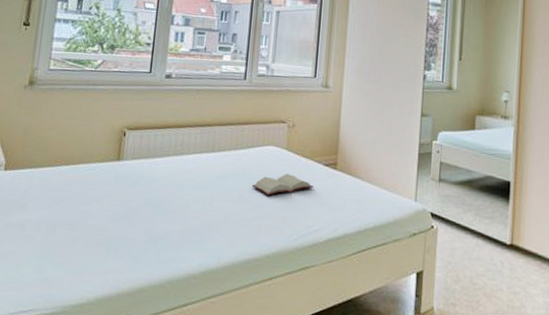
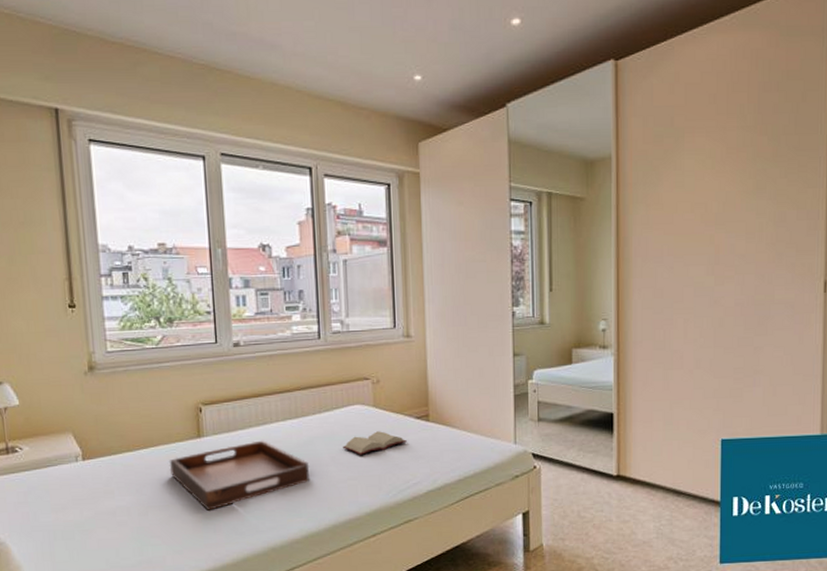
serving tray: none [84,170,218,235] -> present [169,440,310,511]

